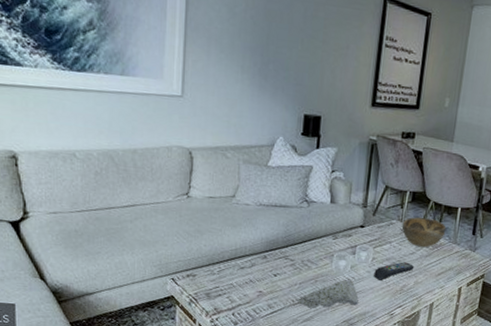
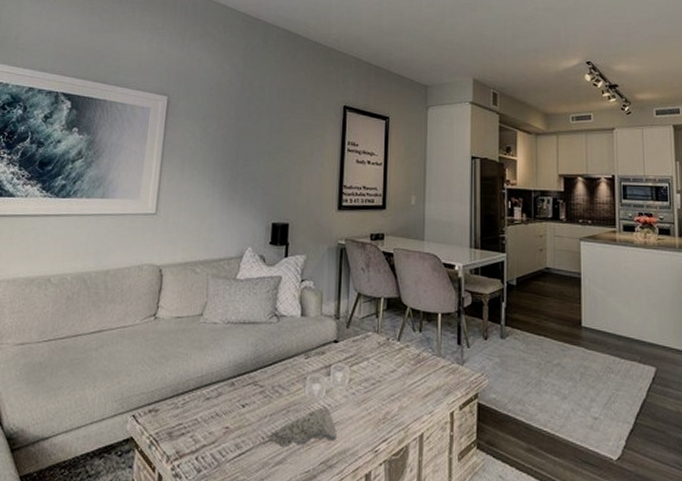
remote control: present [374,262,415,281] -> none [352,382,397,407]
decorative bowl: present [401,217,446,248] -> none [378,327,428,364]

